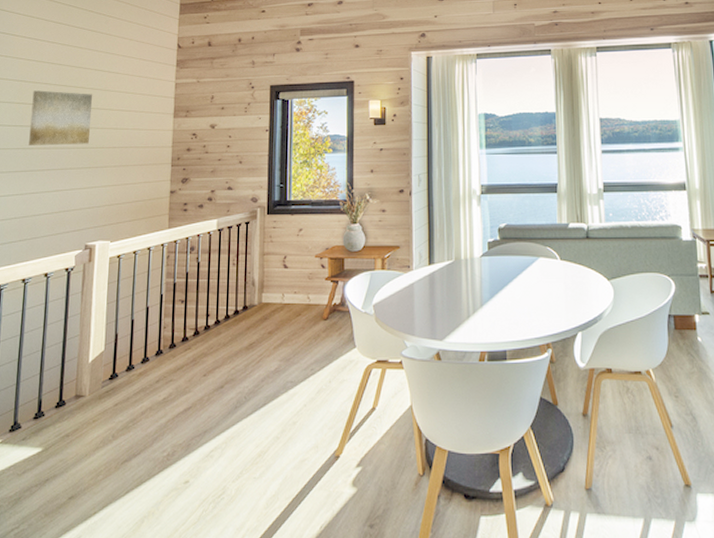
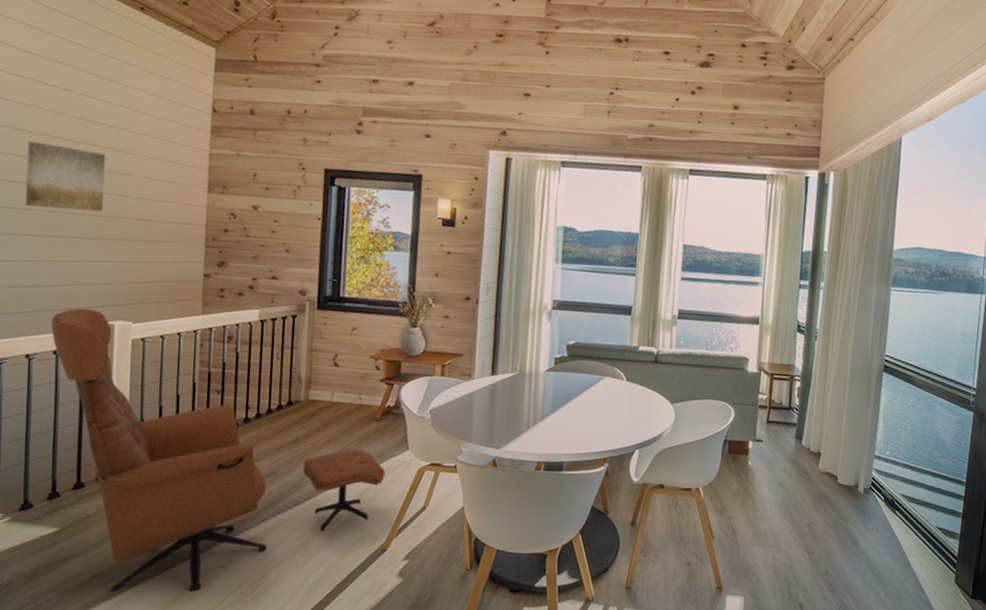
lounge chair: none [43,232,335,515] -> present [51,308,385,593]

